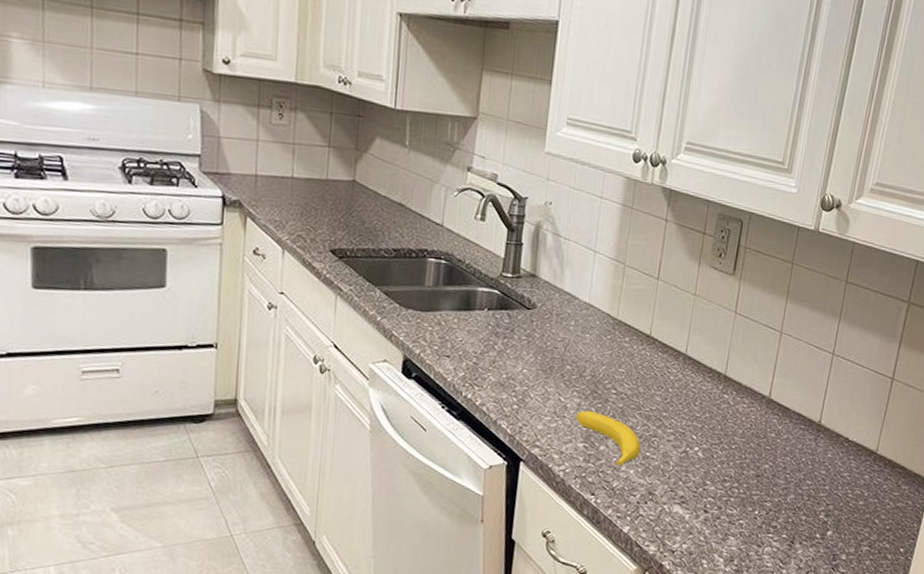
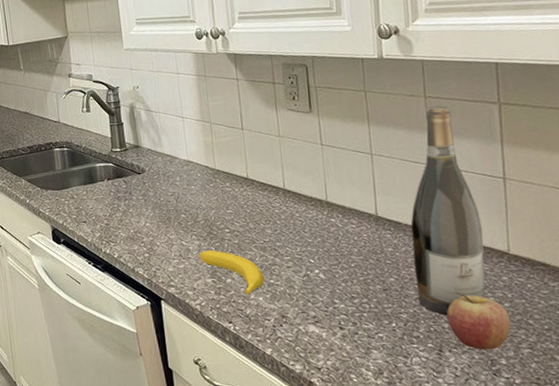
wine bottle: none [785,293,865,508] -> present [410,105,486,316]
fruit: none [806,485,861,545] -> present [446,291,511,351]

